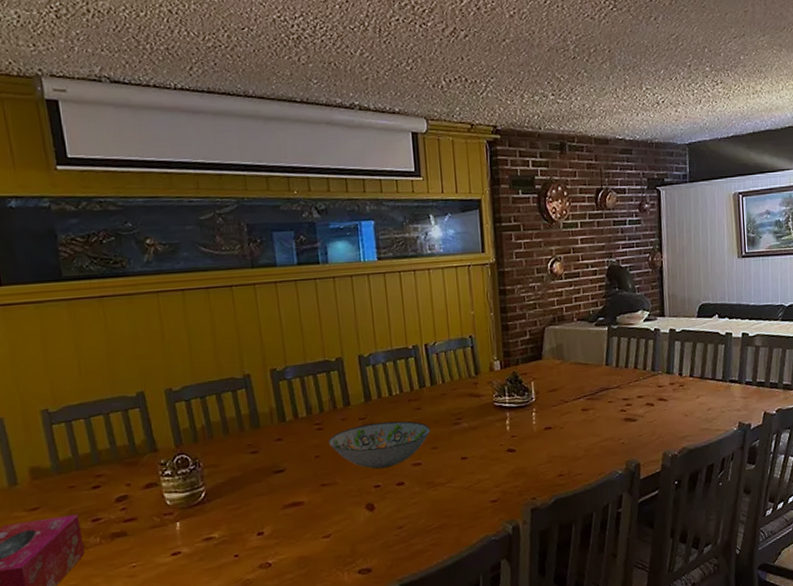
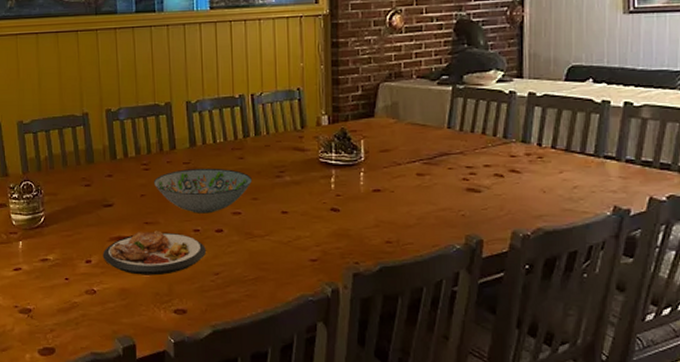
plate: none [276,491,388,541] -> present [102,230,206,276]

